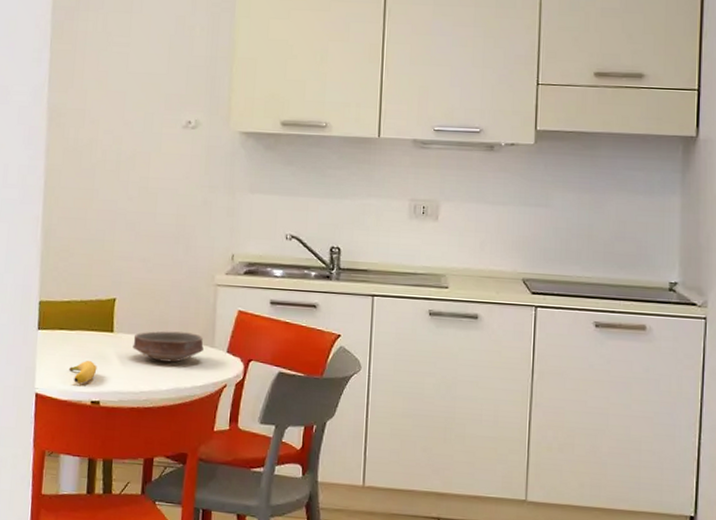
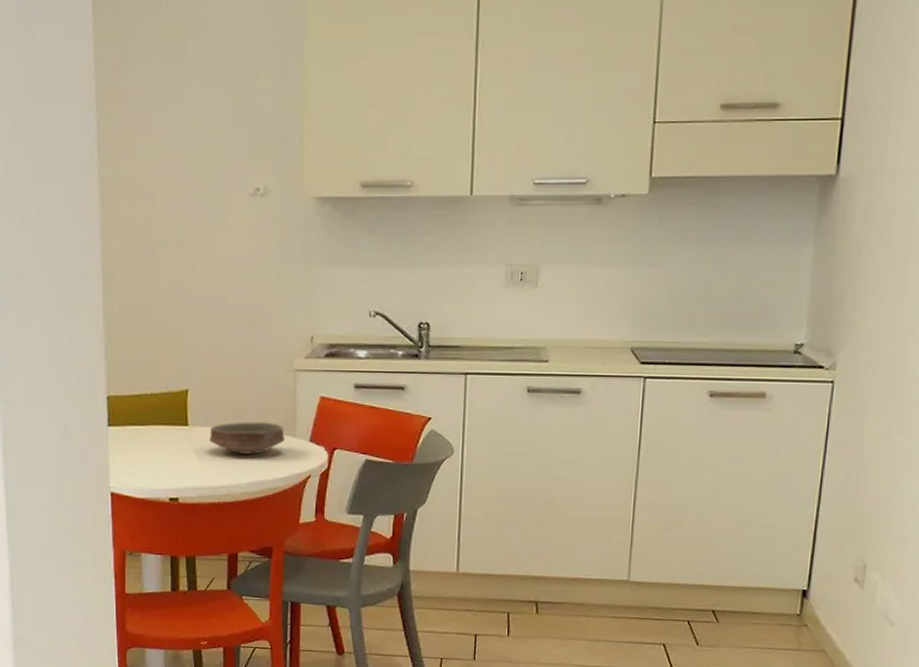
banana: present [68,360,97,384] -> none [143,456,173,481]

